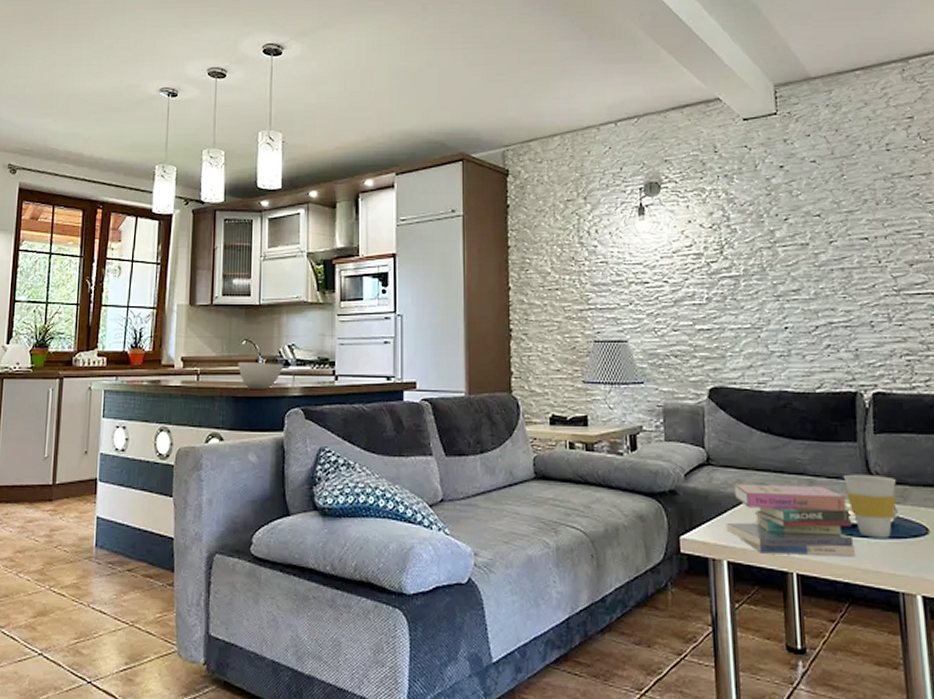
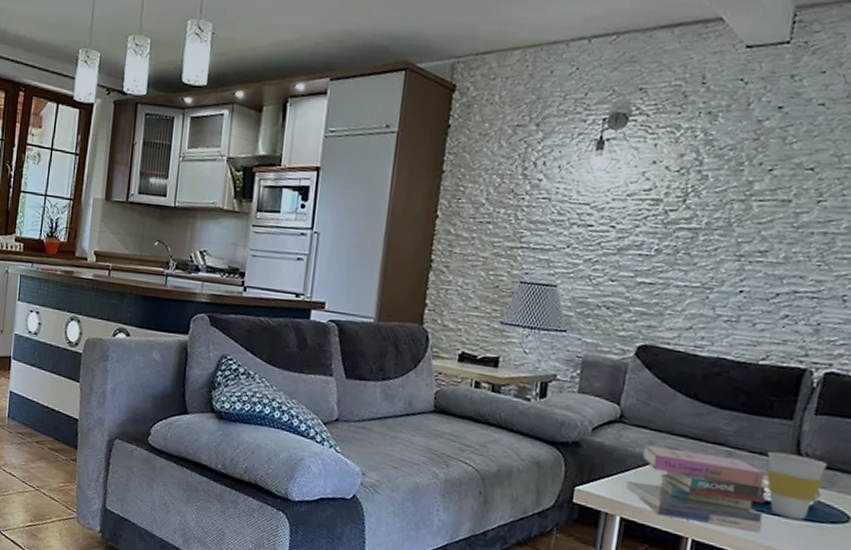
bowl: present [238,362,283,391] -> none [148,263,194,293]

